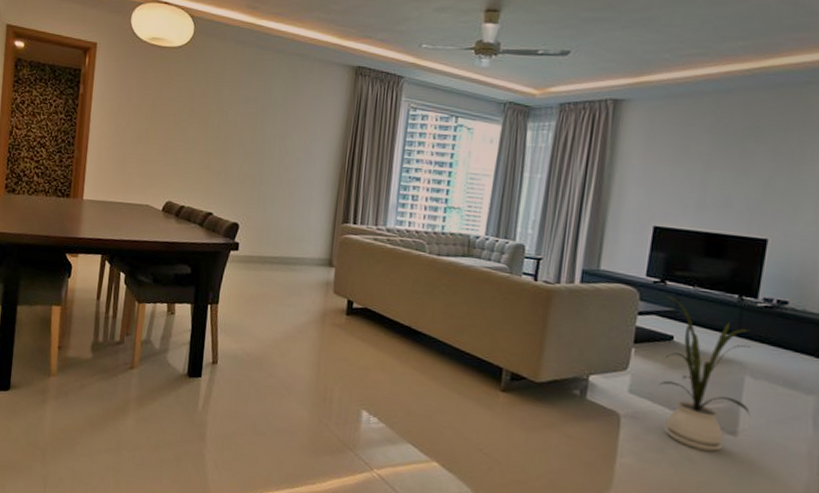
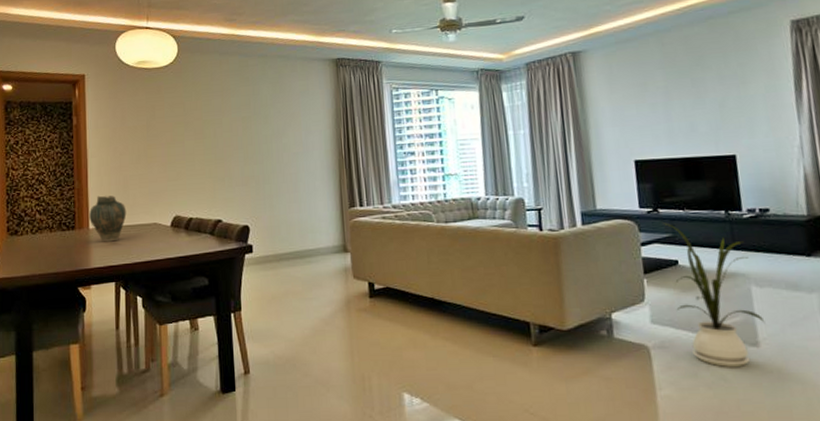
vase: none [84,168,121,216] -> present [89,195,127,242]

